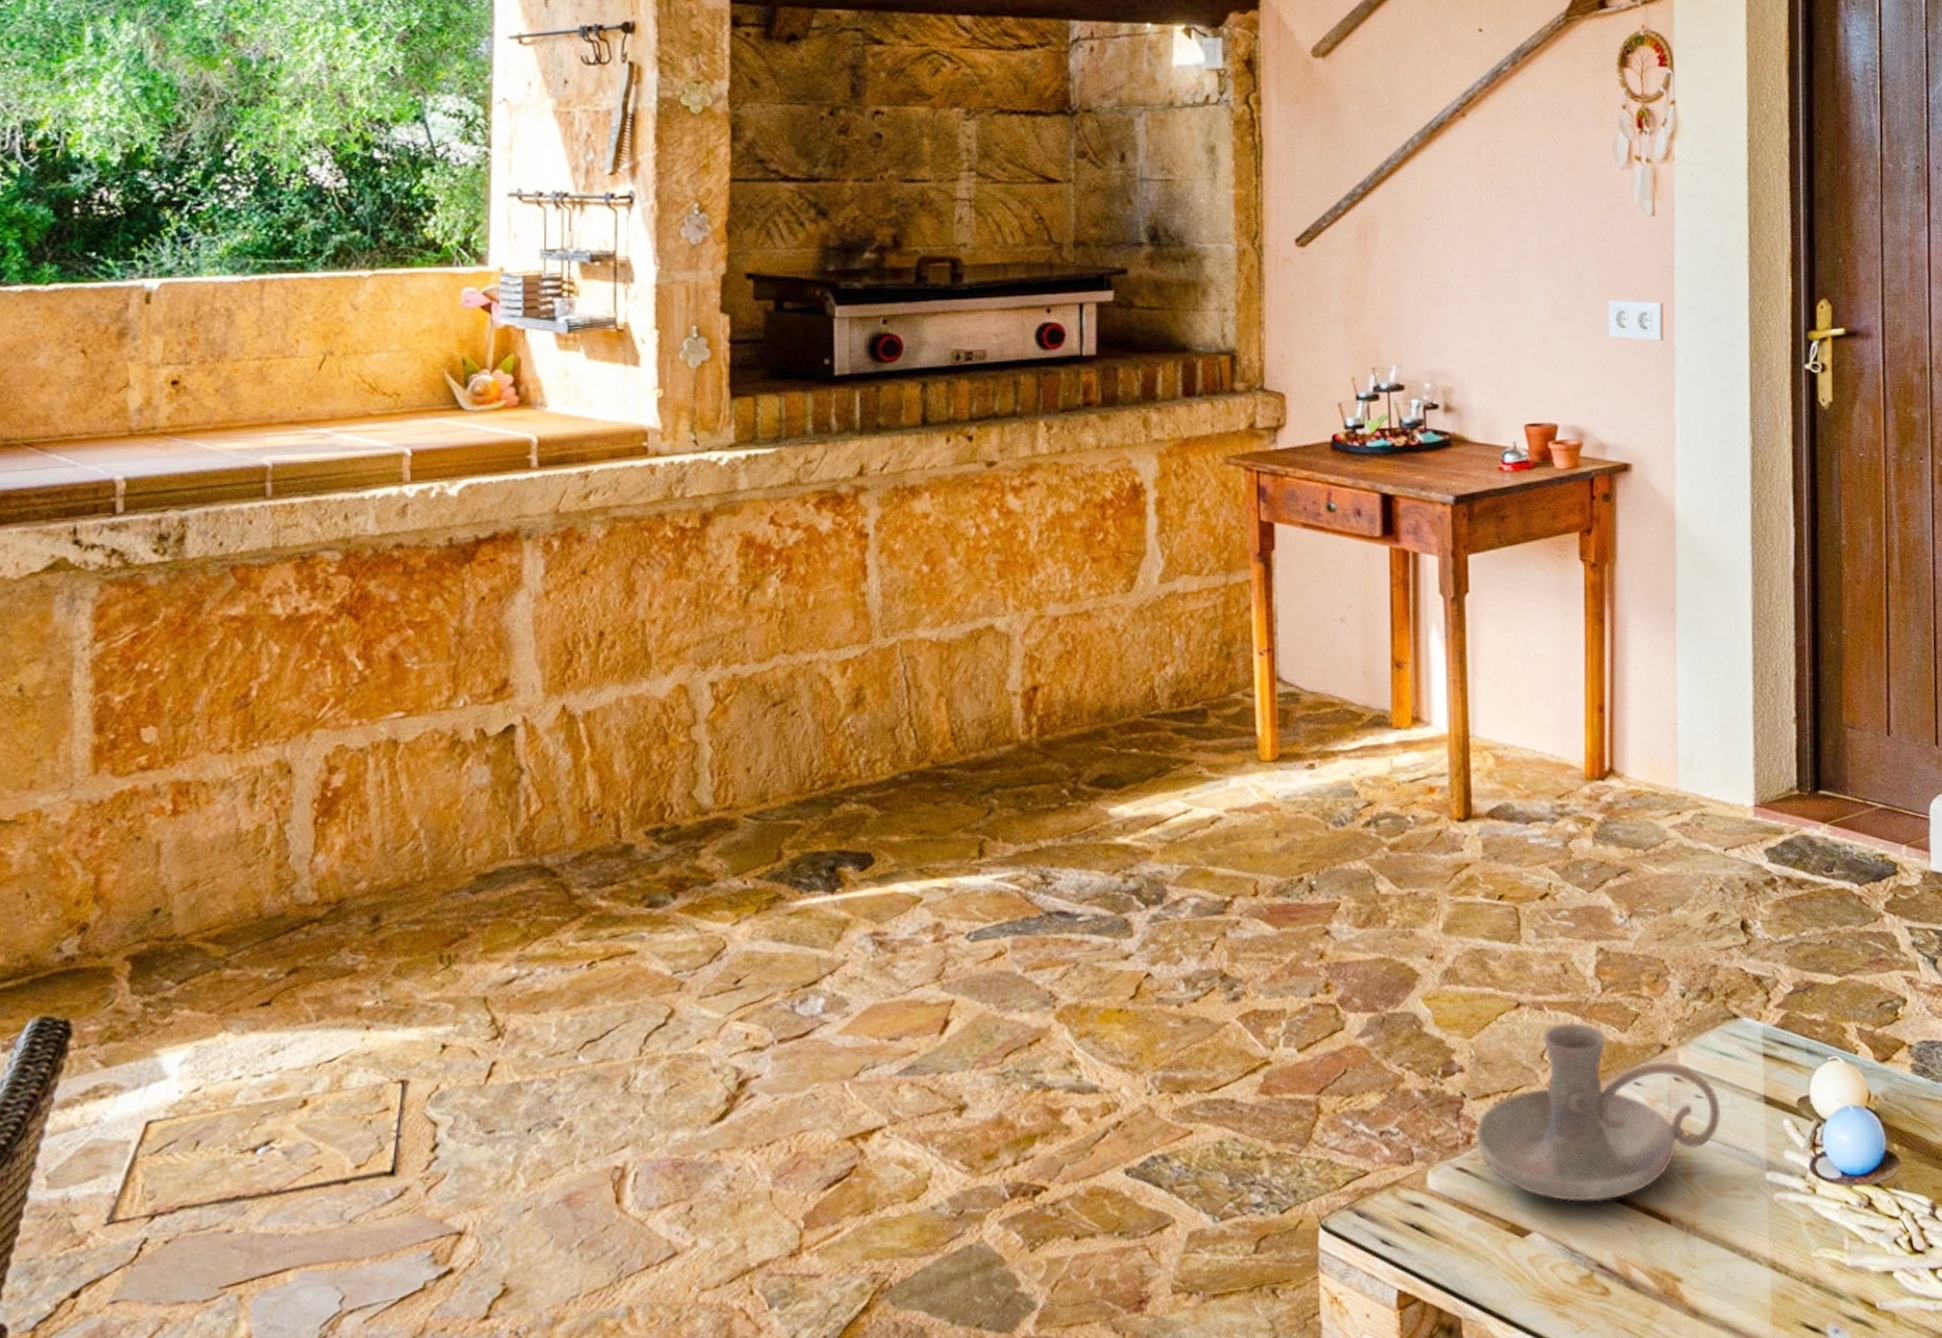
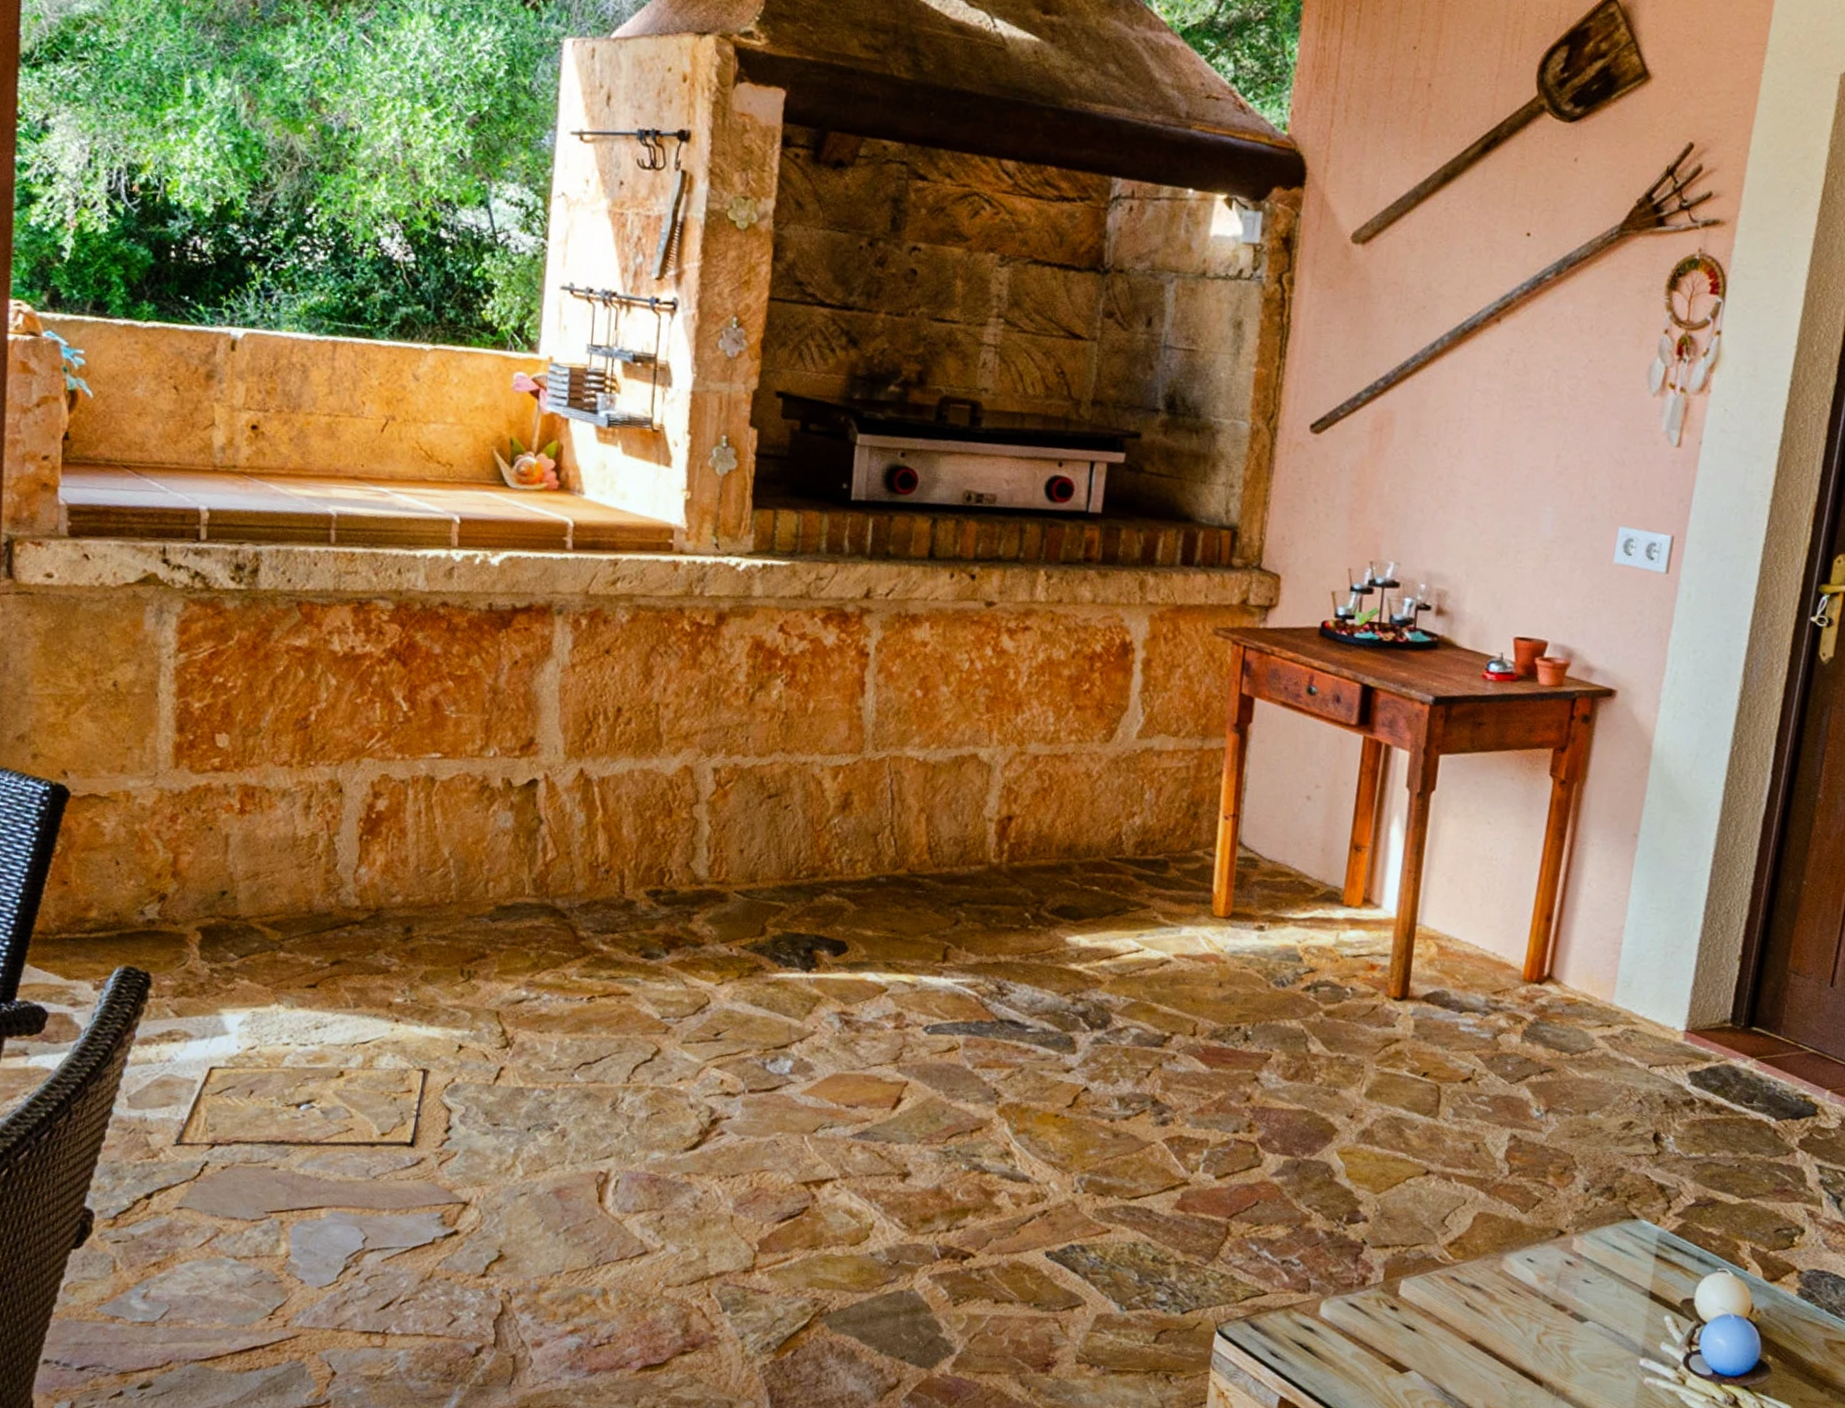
candle holder: present [1475,1022,1721,1203] -> none [1369,1195,1607,1355]

